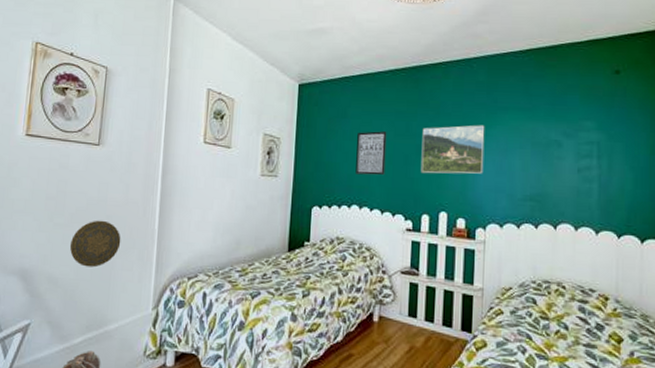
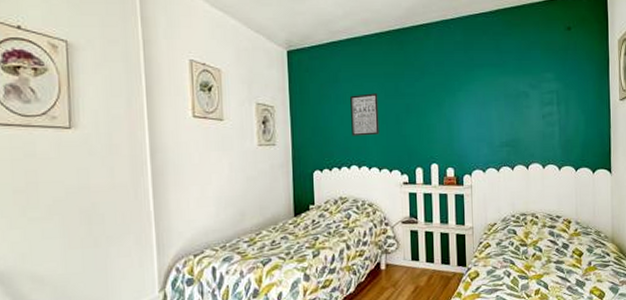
decorative plate: present [69,220,121,268] -> none [52,208,113,260]
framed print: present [420,125,485,174] -> none [410,82,466,130]

